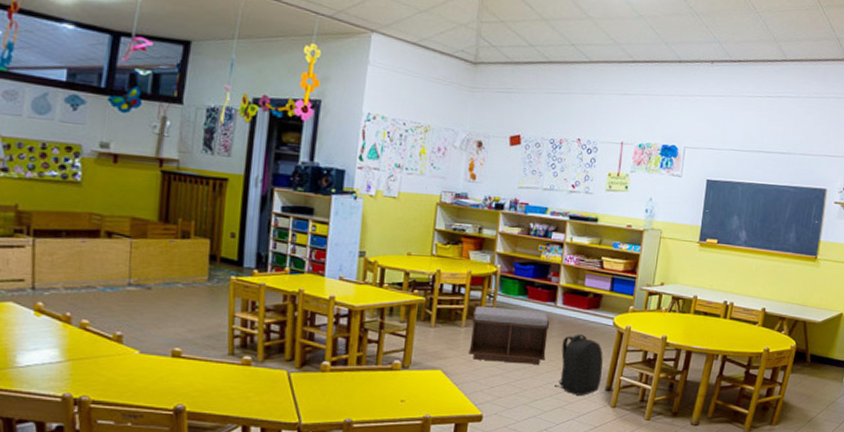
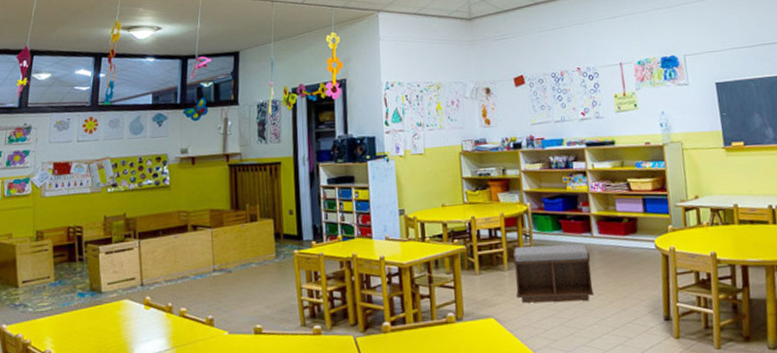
backpack: present [554,334,603,395] -> none [607,262,658,329]

